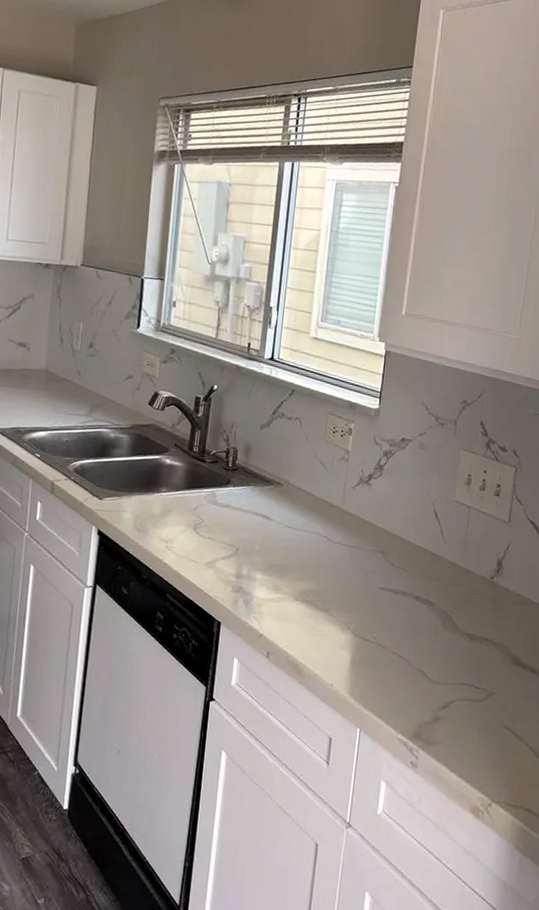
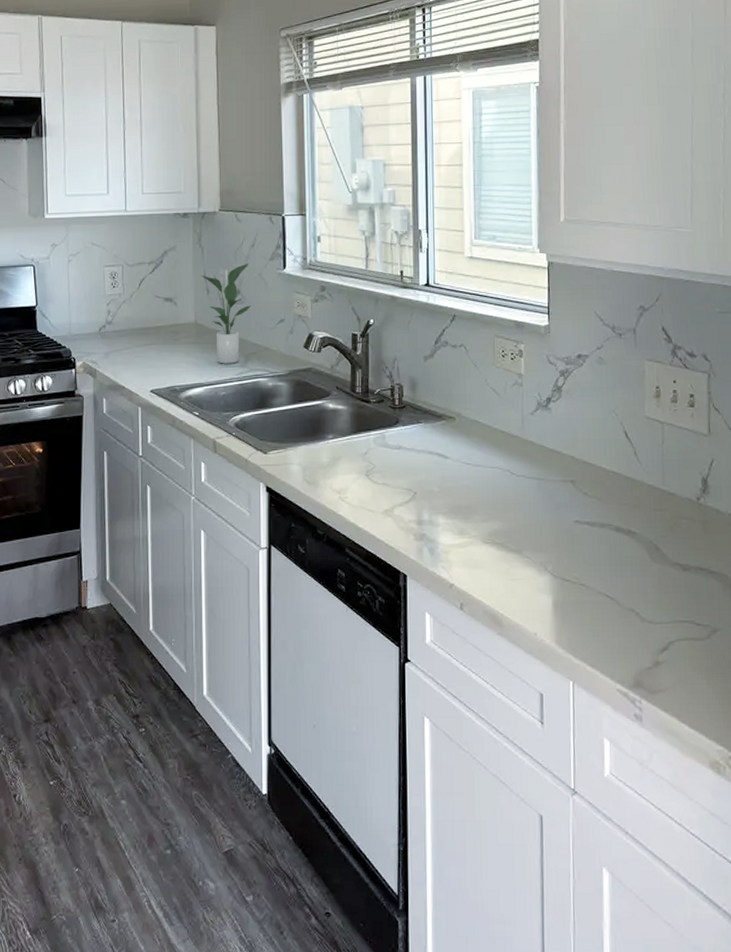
potted plant: none [56,318,105,413] -> present [200,263,252,364]

